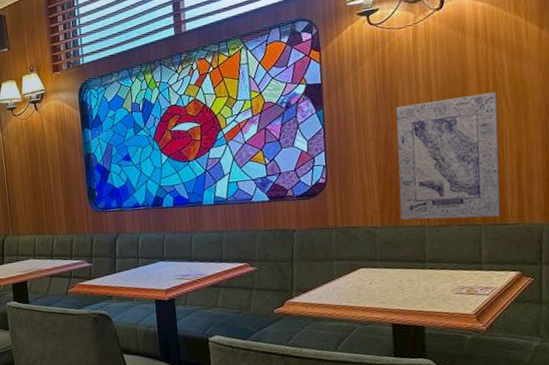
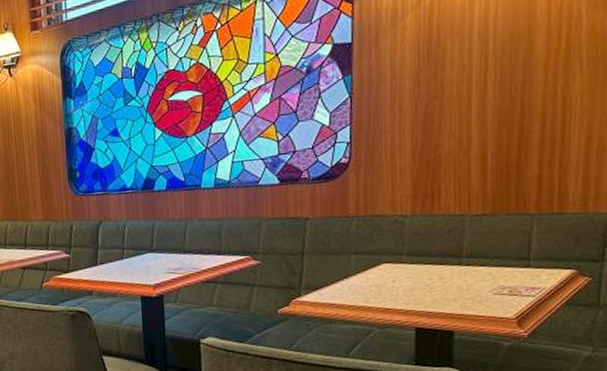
wall art: present [396,91,501,220] -> none [436,52,569,208]

